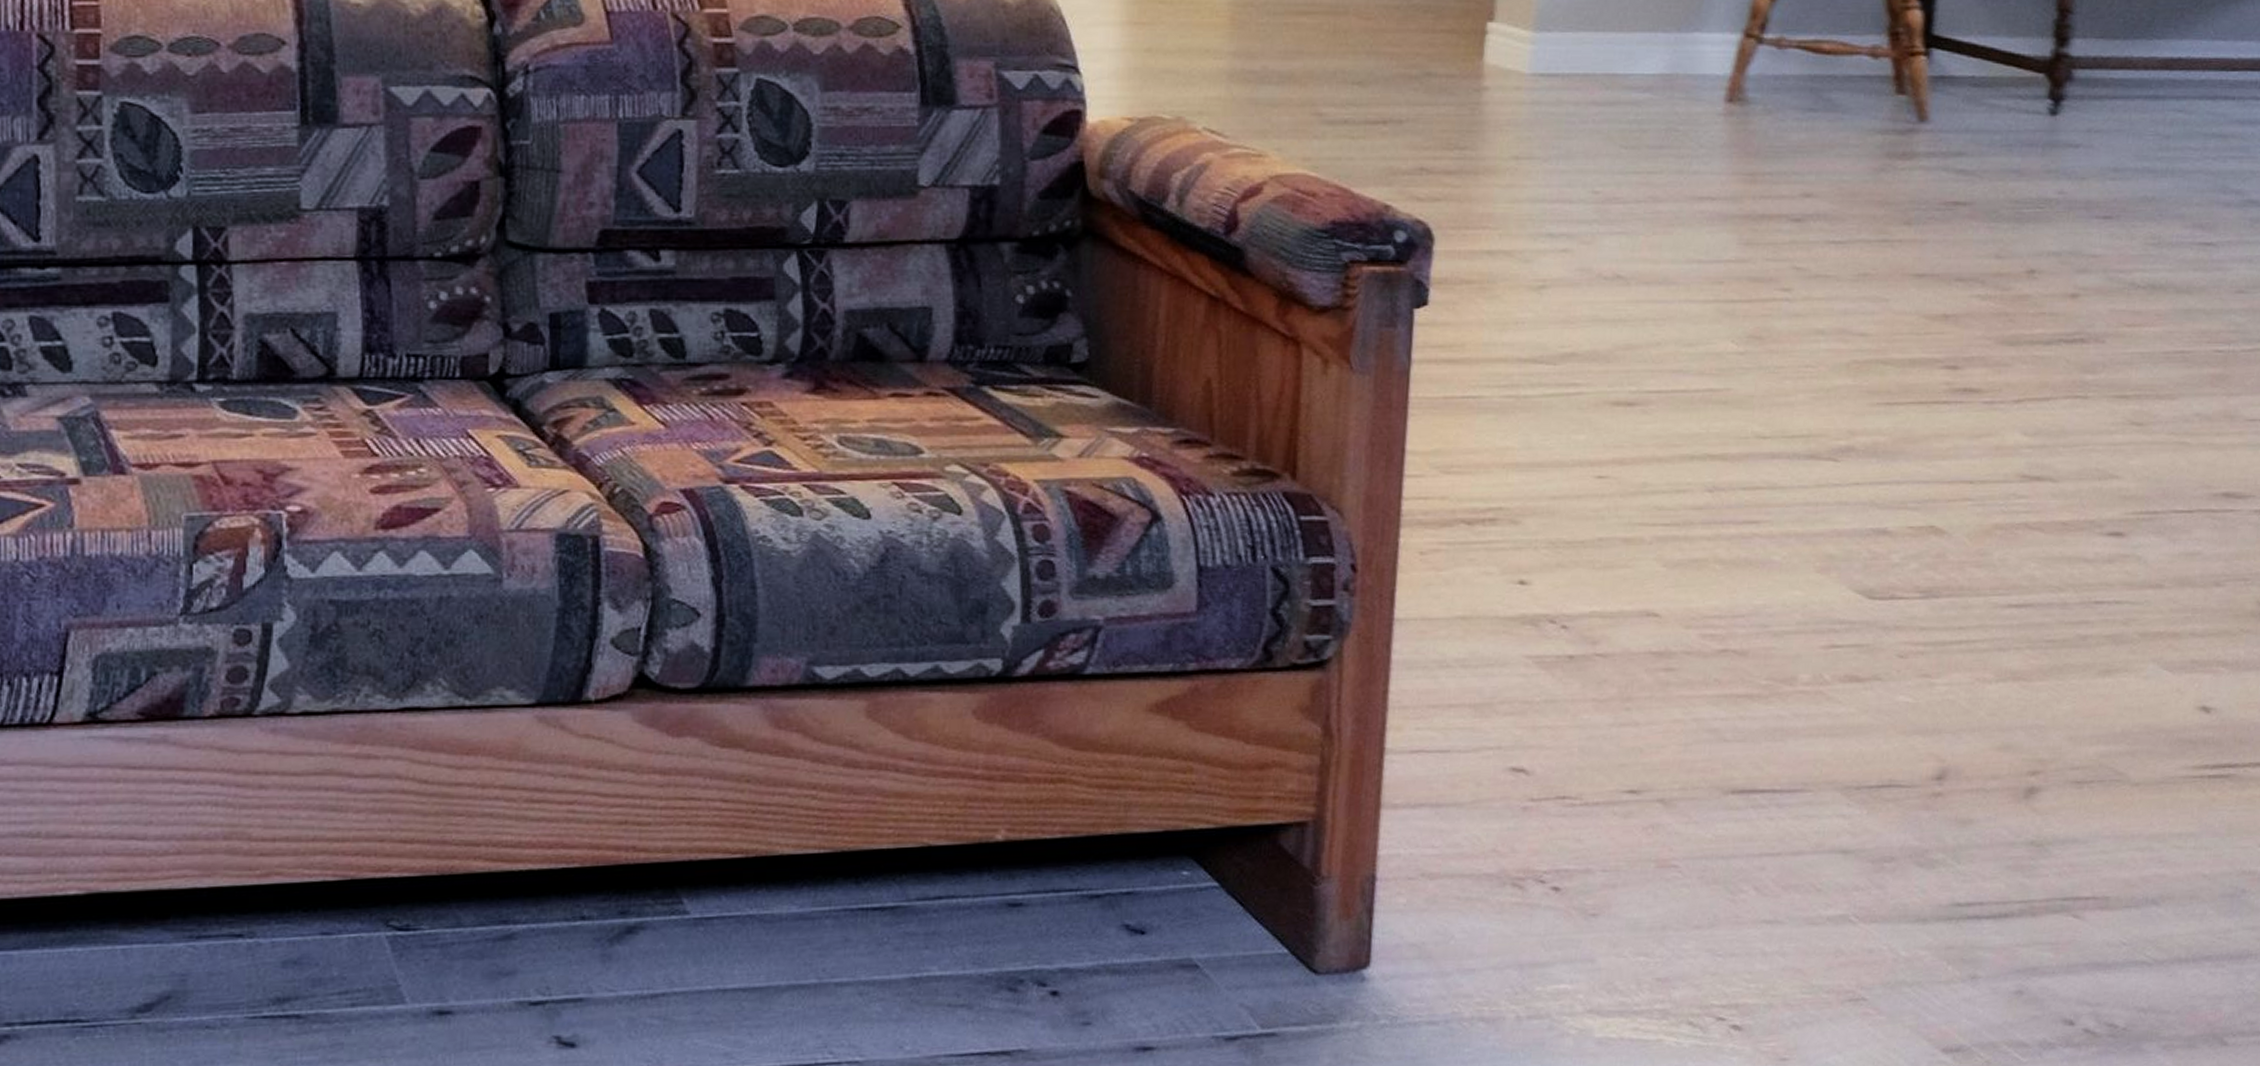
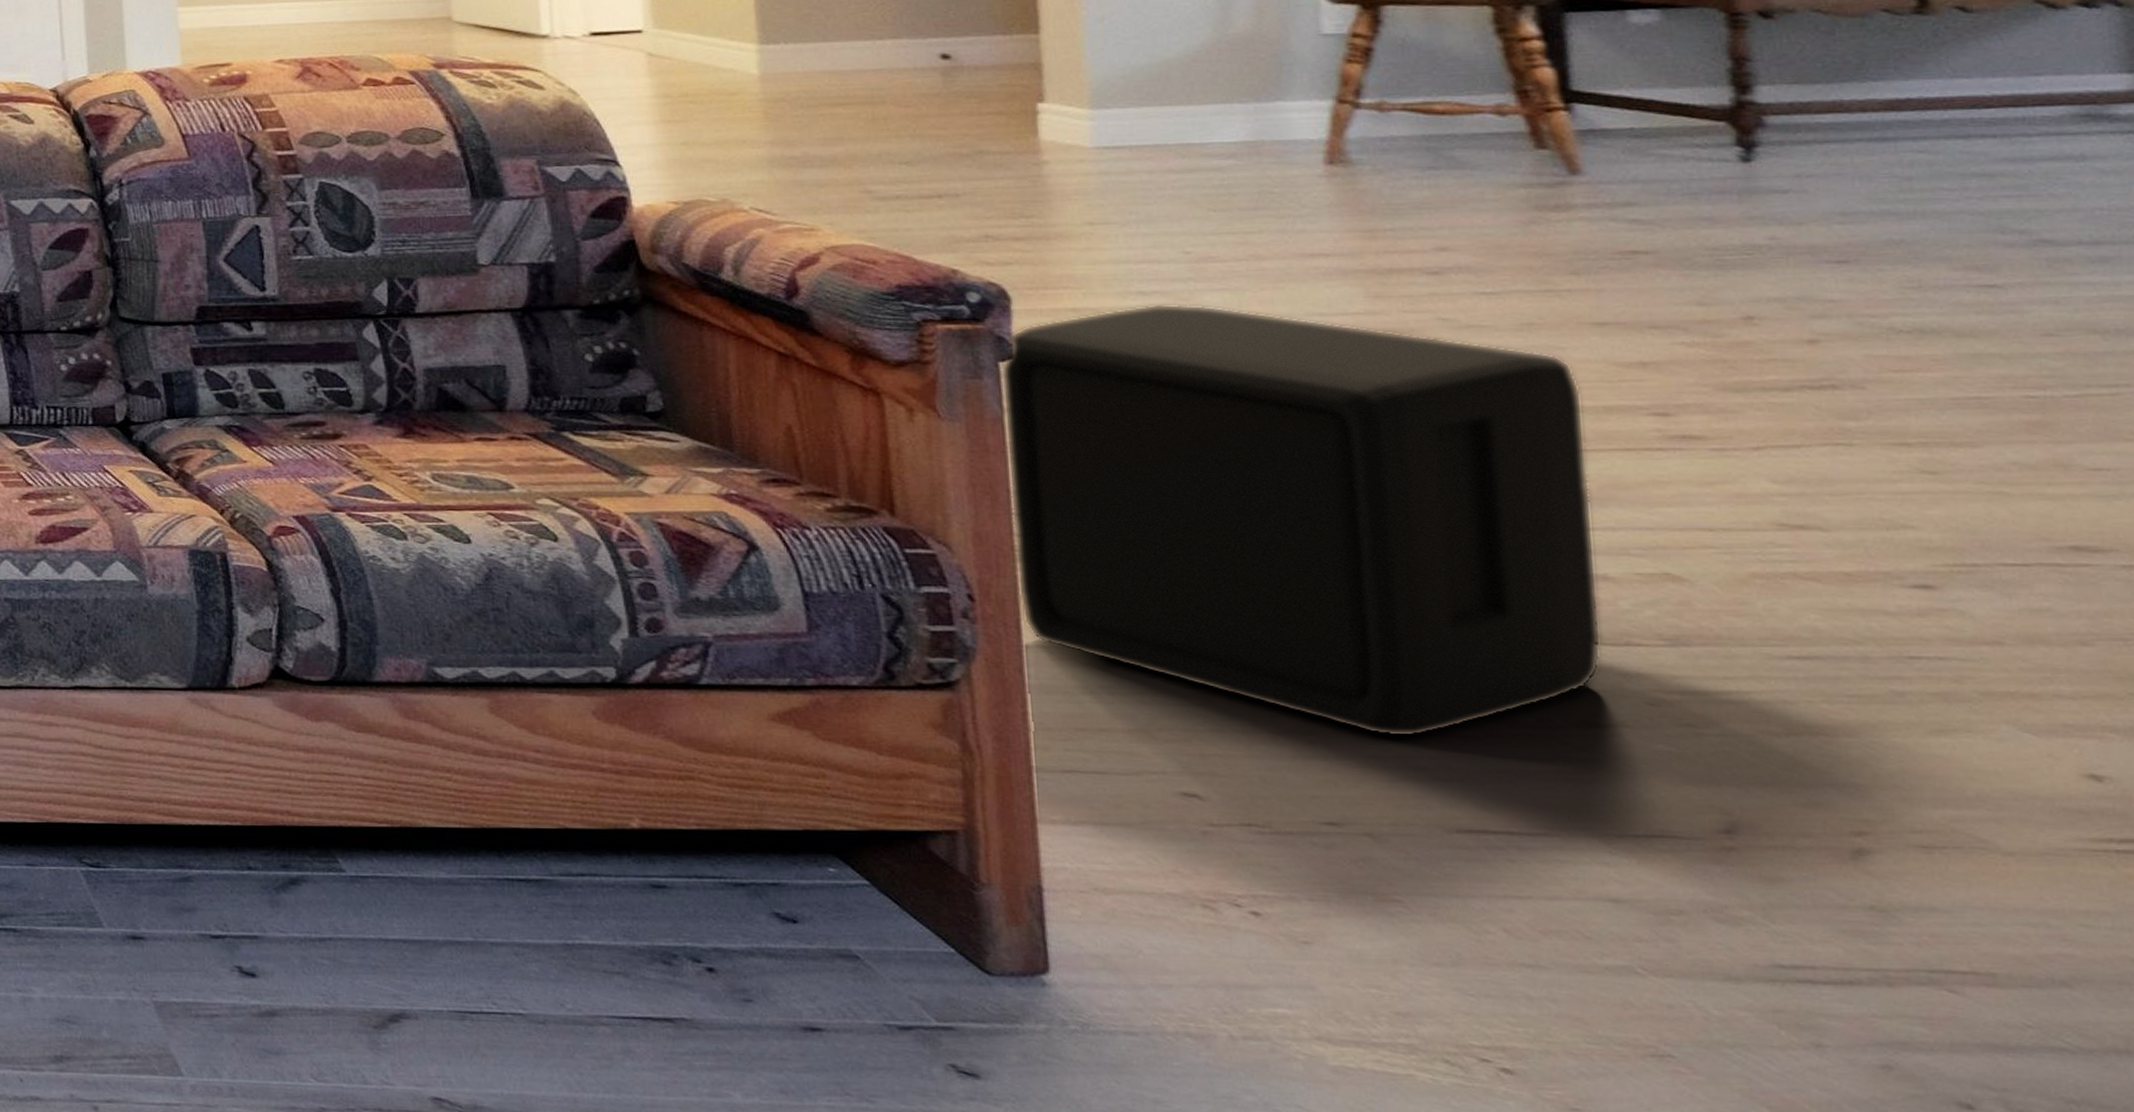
ottoman: none [1397,247,1895,701] -> present [1001,304,1602,738]

